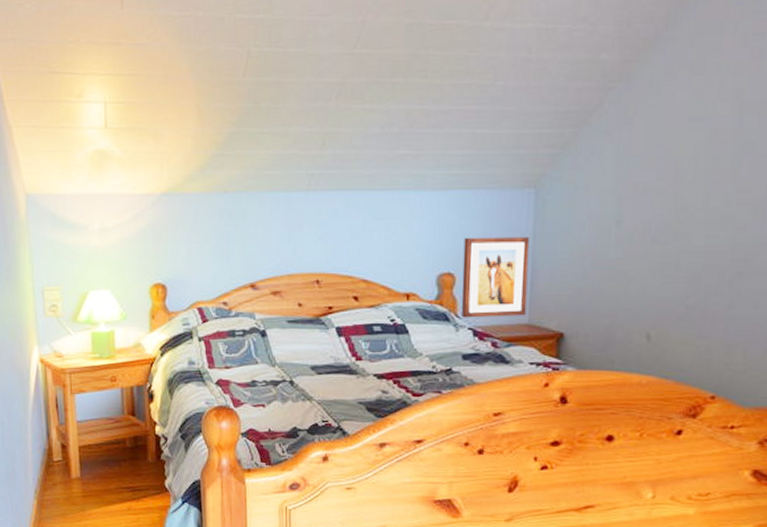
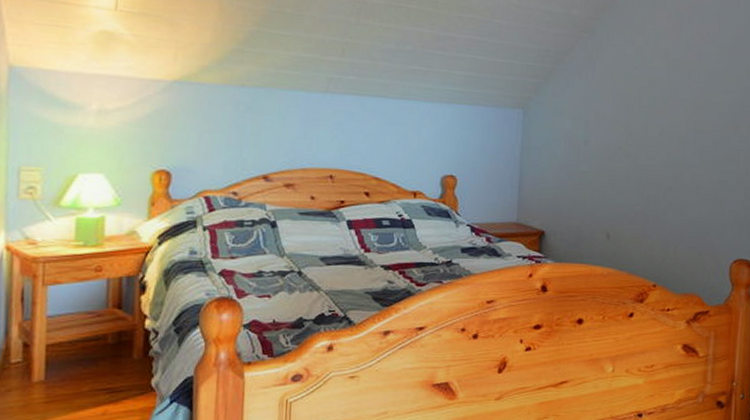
wall art: present [461,237,530,318] -> none [461,145,519,216]

